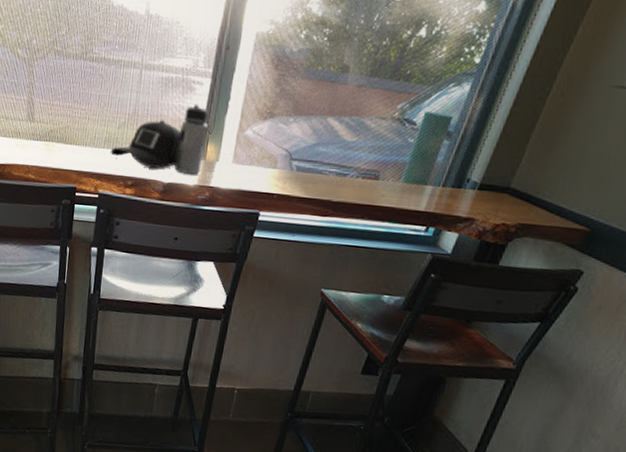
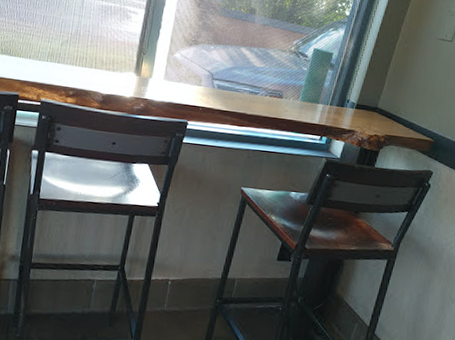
water bottle: present [110,104,208,175] -> none [53,29,143,88]

